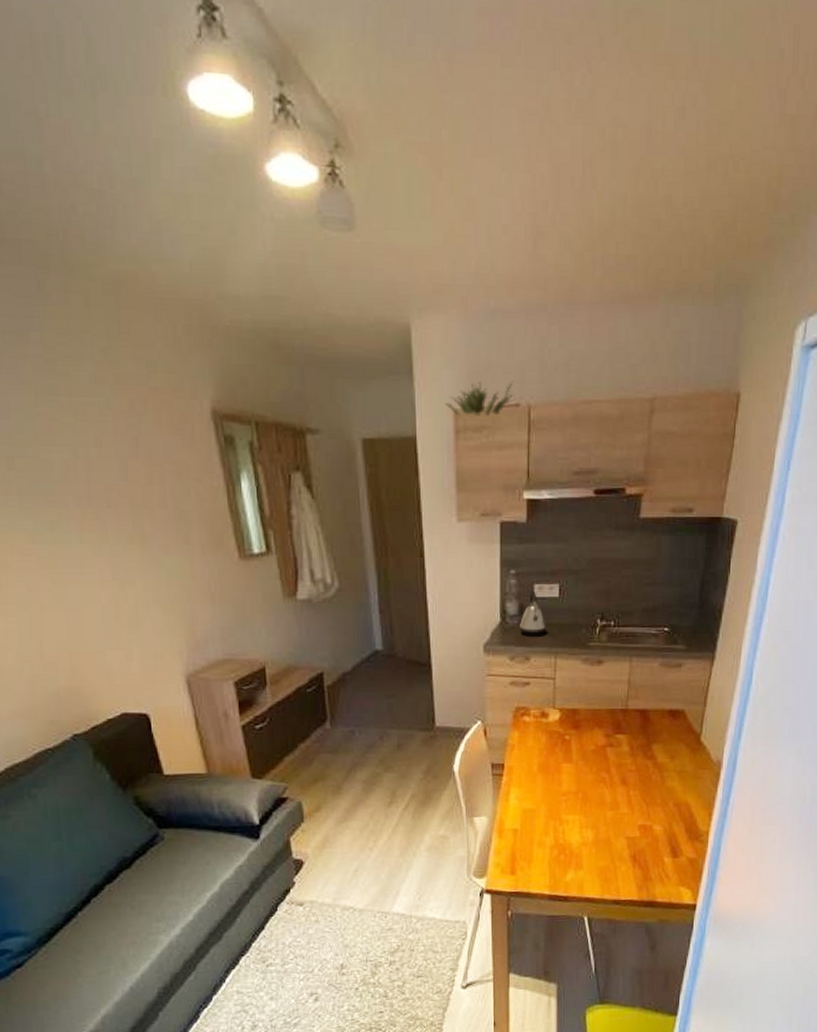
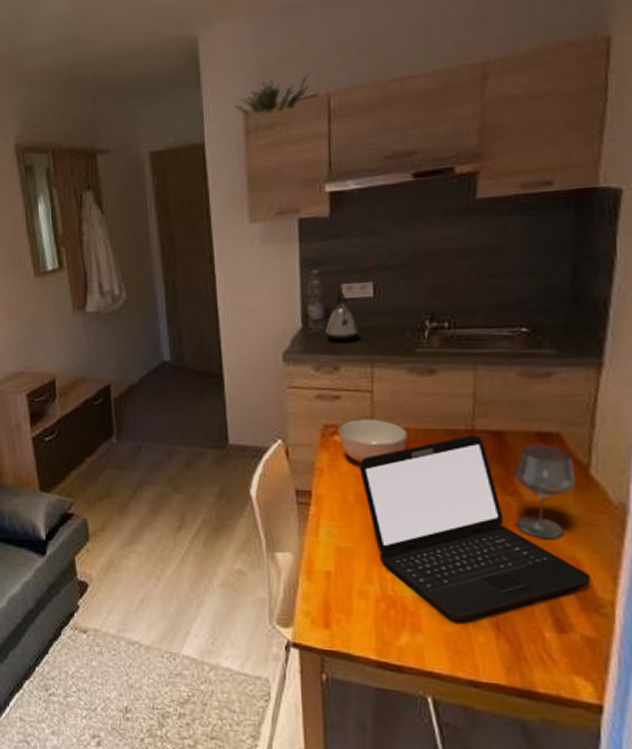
bowl: none [527,702,580,739] -> present [338,419,409,463]
laptop: none [543,714,696,859] -> present [359,436,591,623]
wine glass: none [651,719,692,791] -> present [515,444,576,540]

